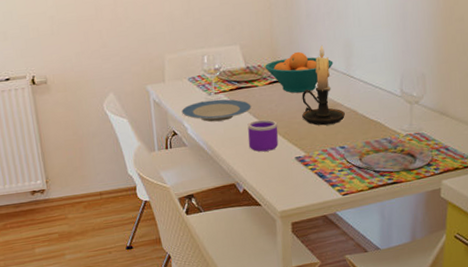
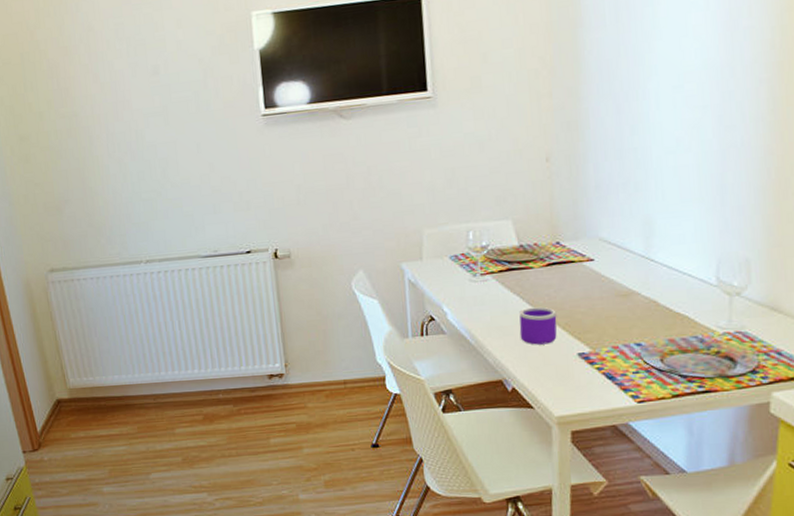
plate: present [181,99,252,122] -> none [441,281,525,308]
fruit bowl: present [265,51,334,93] -> none [542,228,629,278]
candle holder: present [302,45,345,126] -> none [587,221,643,318]

